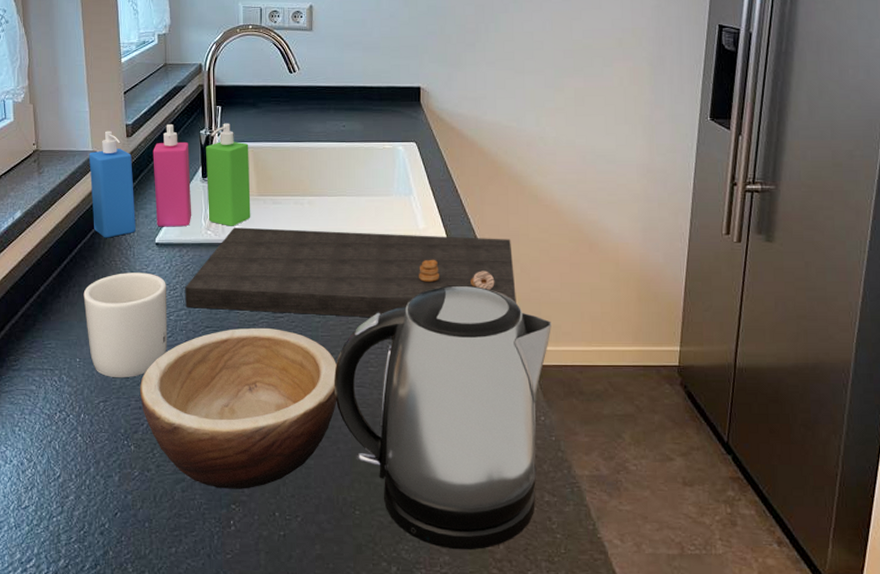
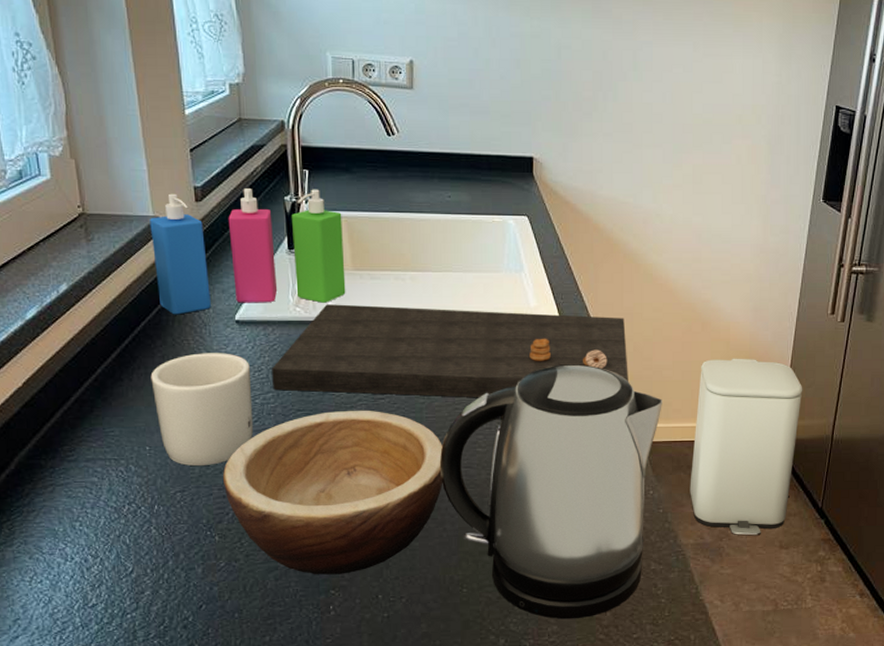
pedal bin: none [582,280,700,471] -> present [690,358,803,537]

